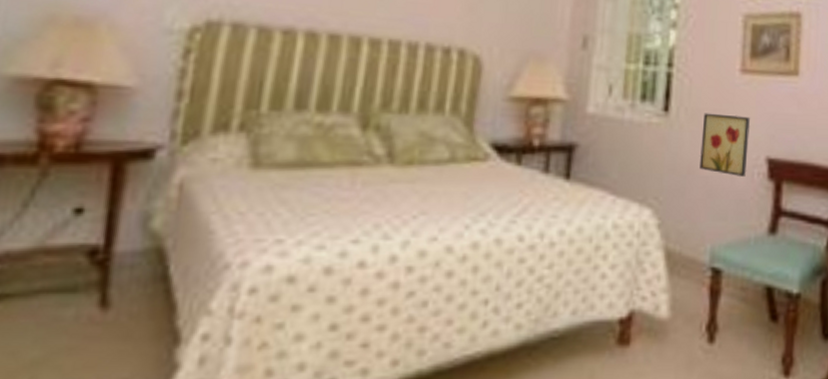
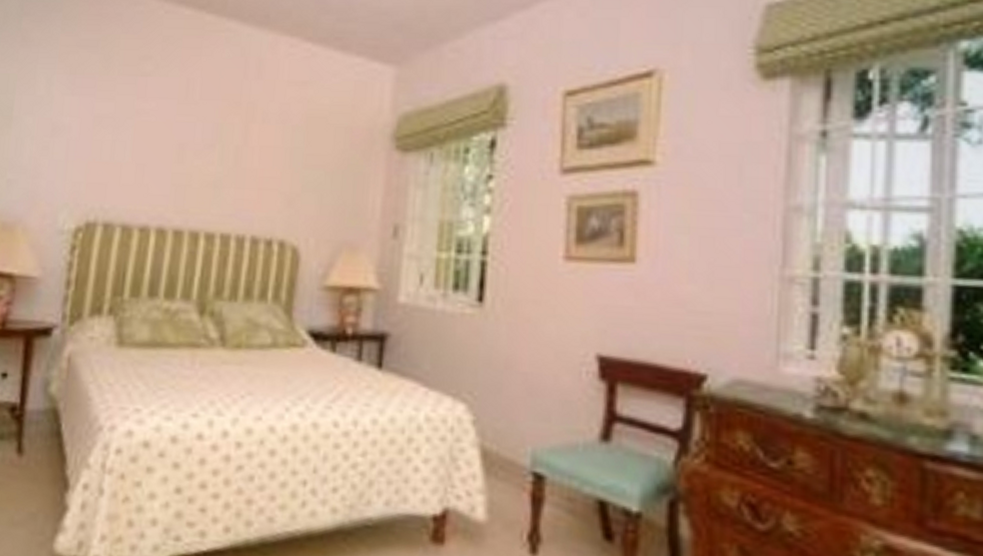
wall art: present [700,113,750,177] -> none [518,304,576,375]

